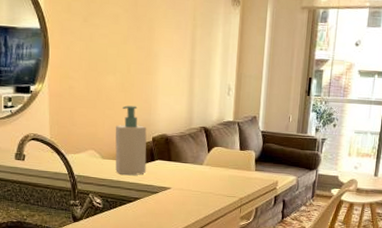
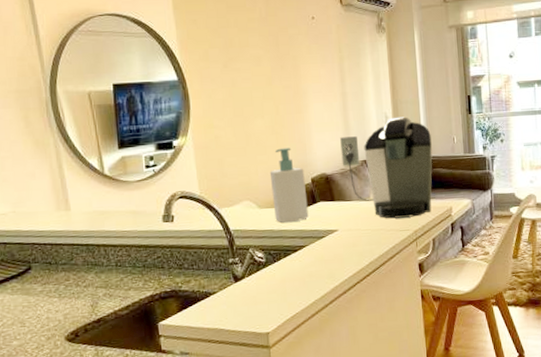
coffee maker: none [182,90,269,186] -> present [340,117,433,219]

